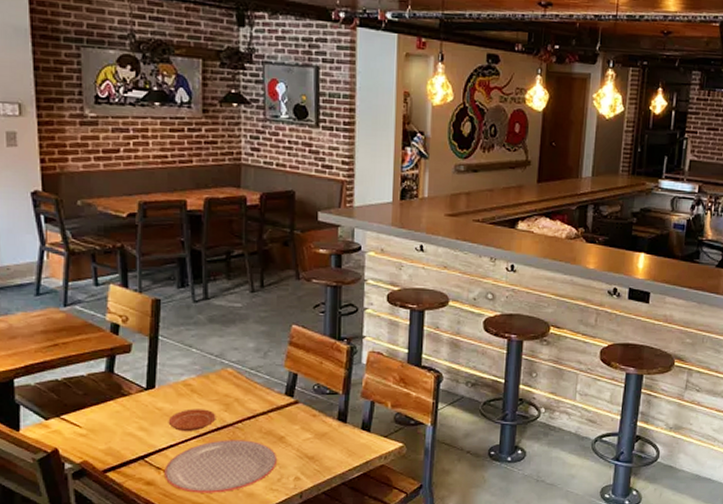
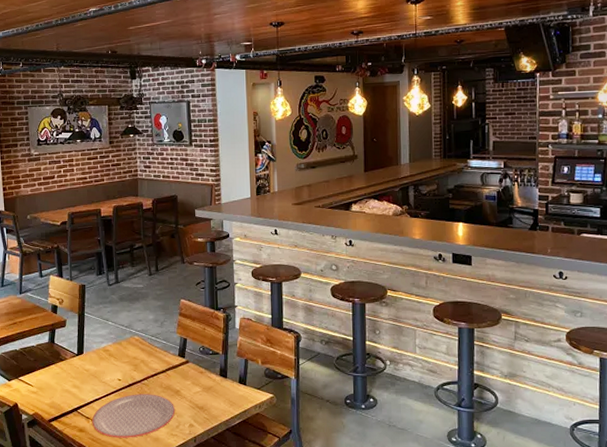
plate: present [168,409,216,431] -> none [93,369,128,387]

